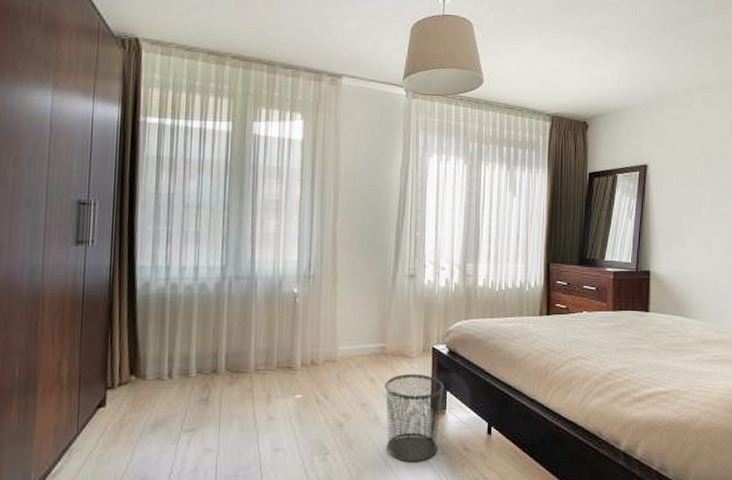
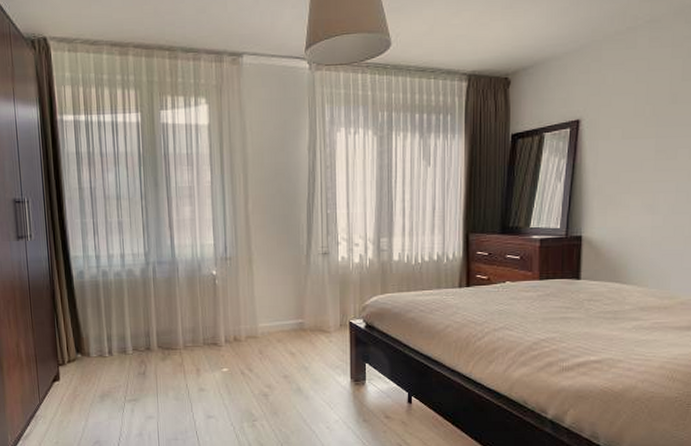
waste bin: present [384,374,445,462] -> none [304,348,363,429]

